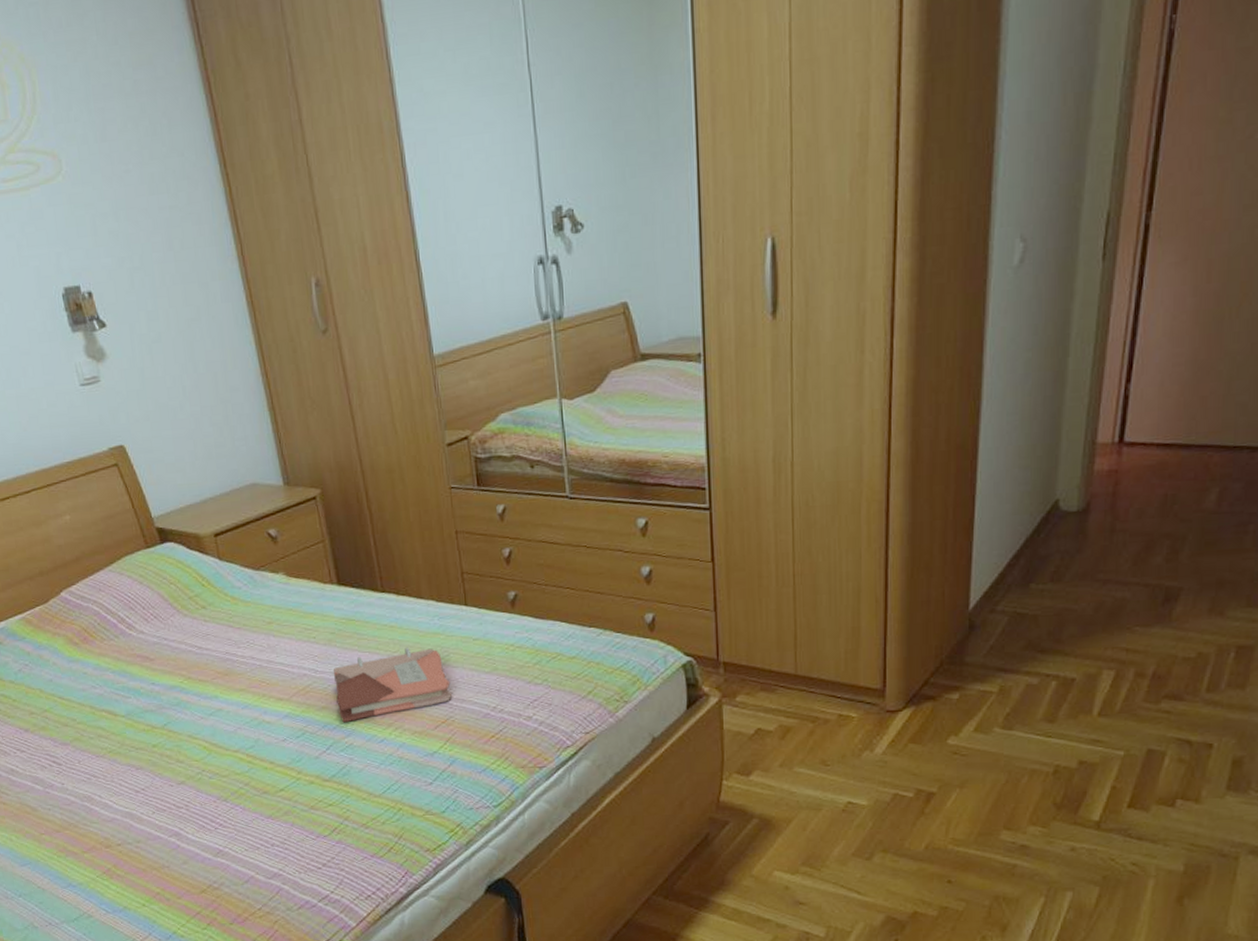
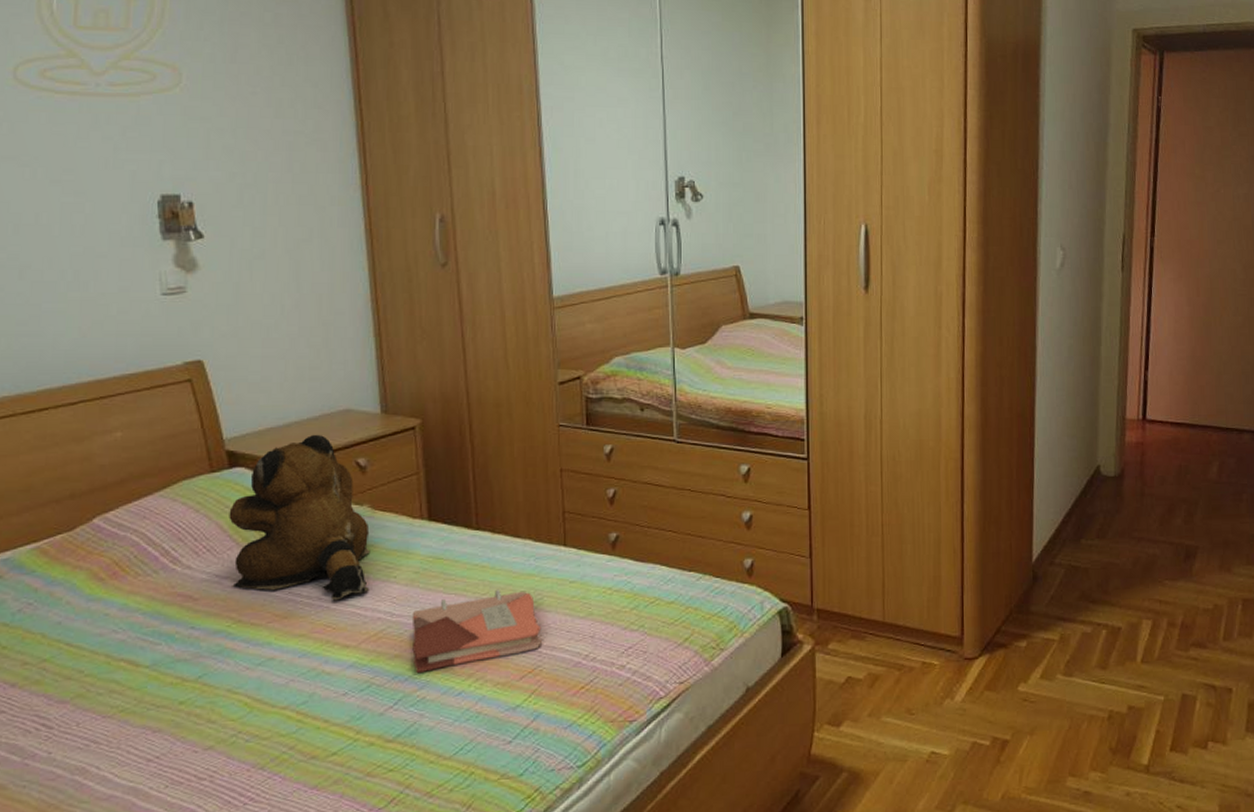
teddy bear: none [166,508,294,659] -> present [229,434,371,601]

